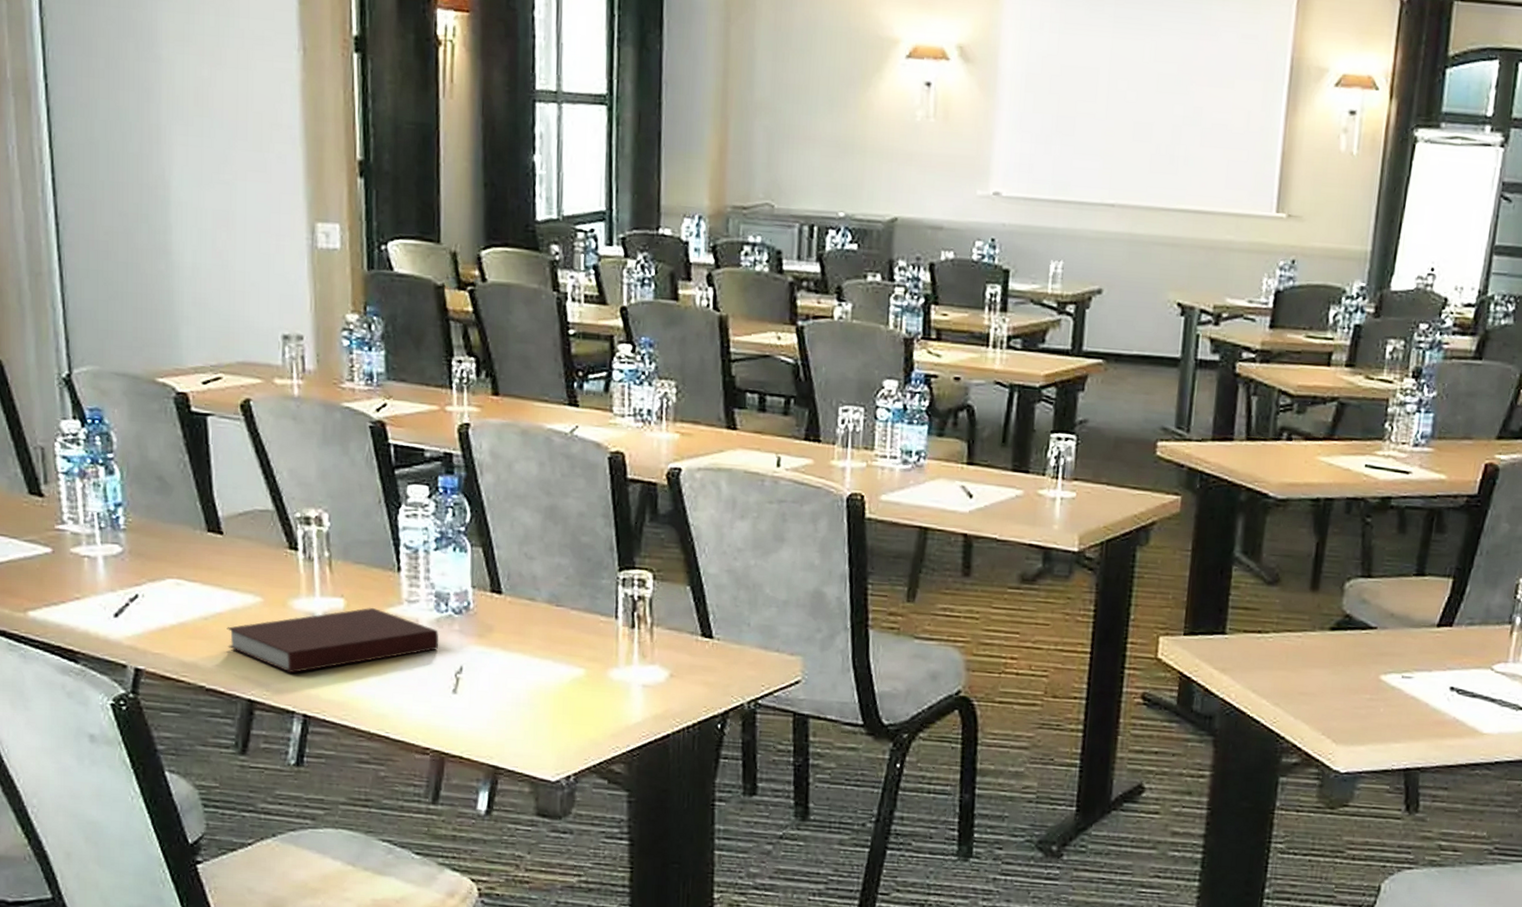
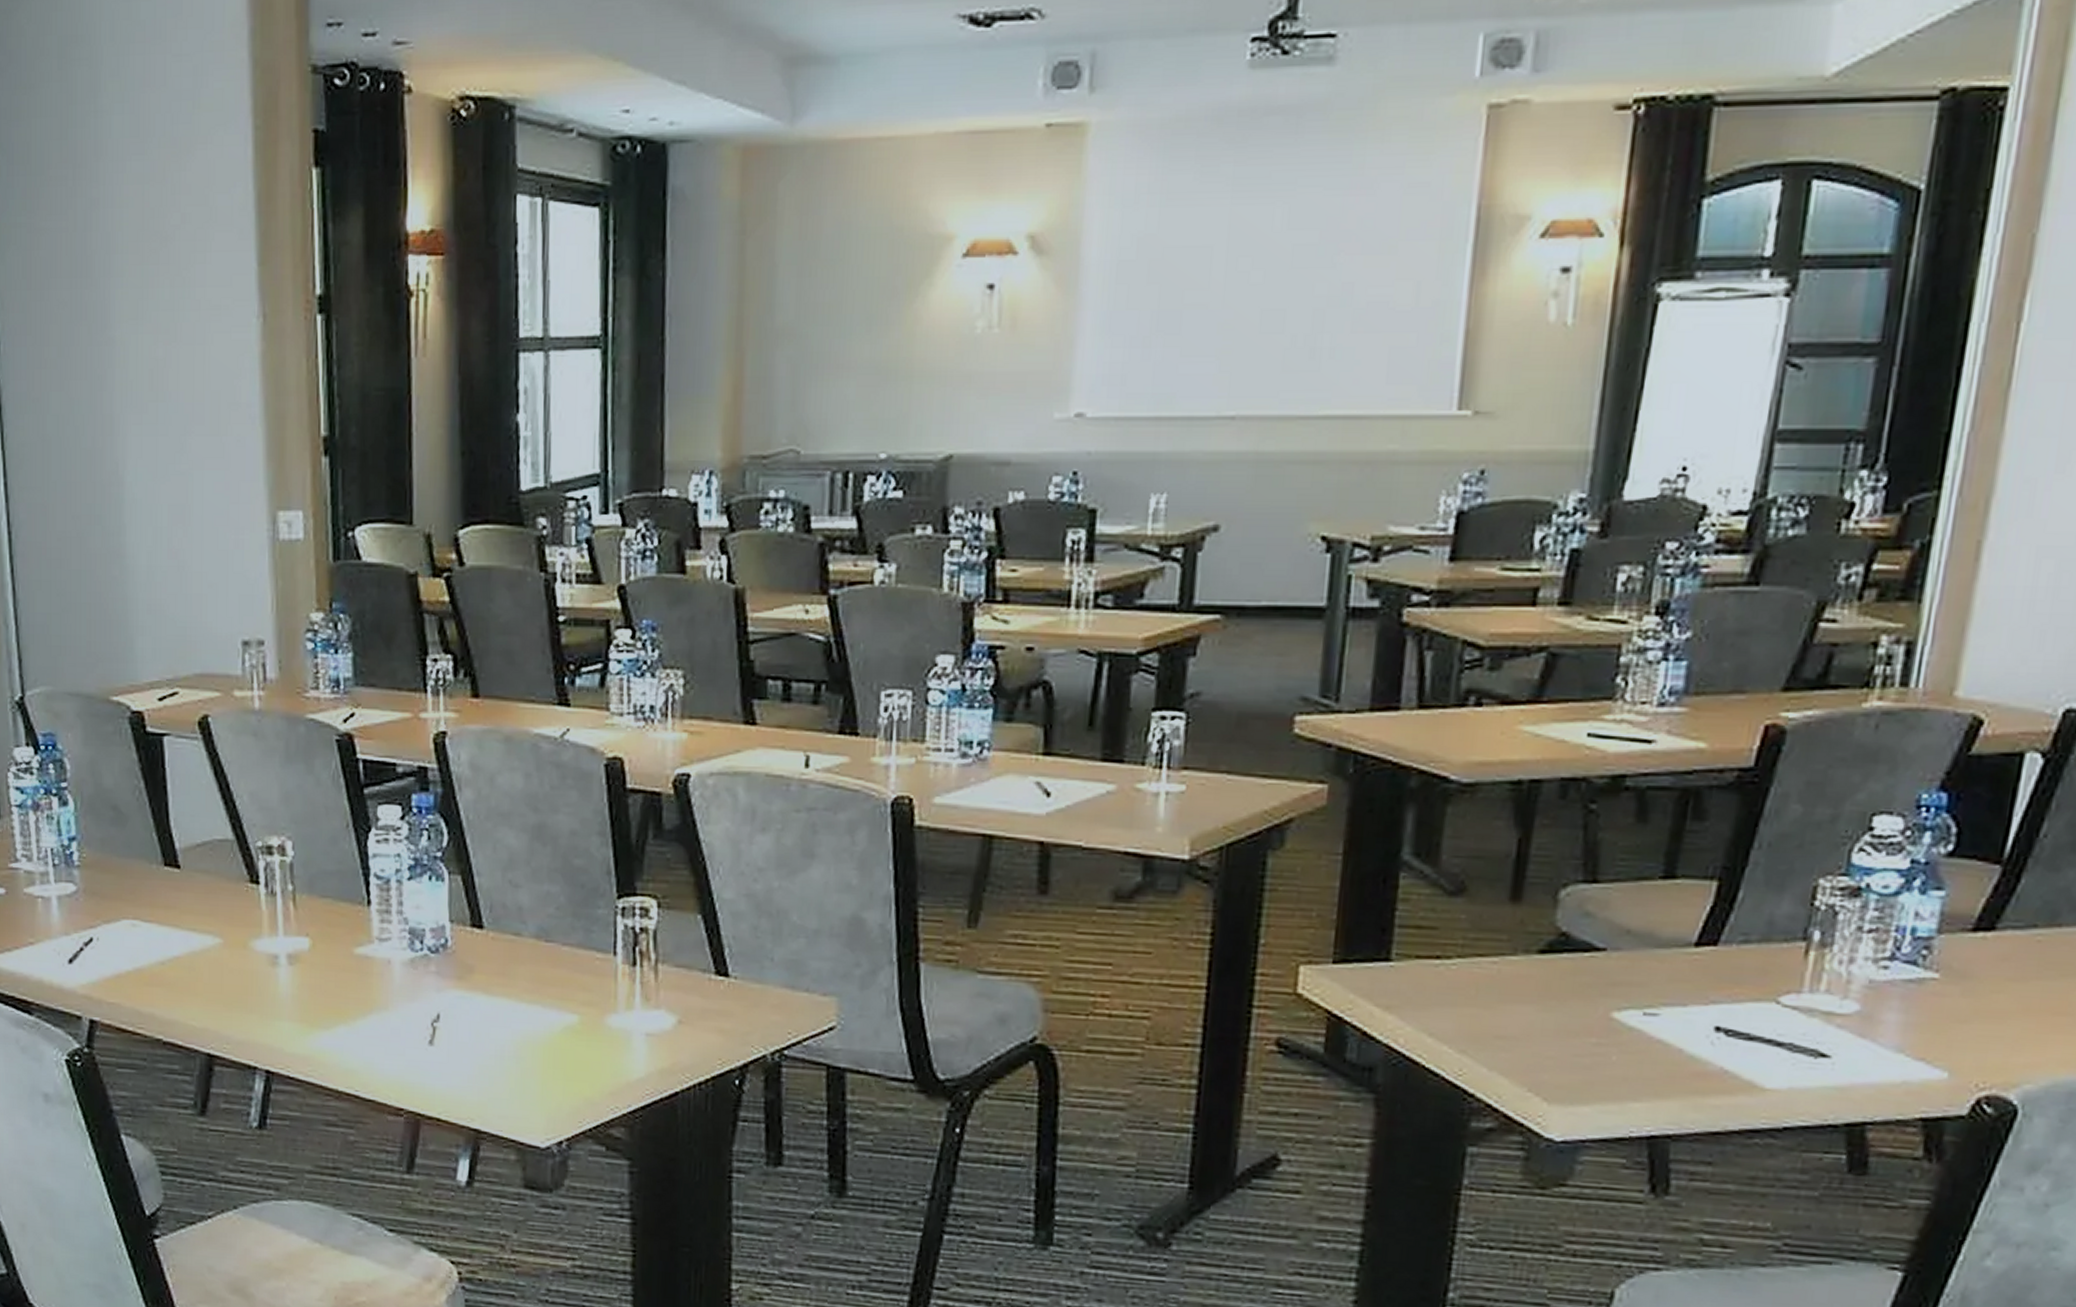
notebook: present [227,607,439,674] -> none [185,947,414,1024]

